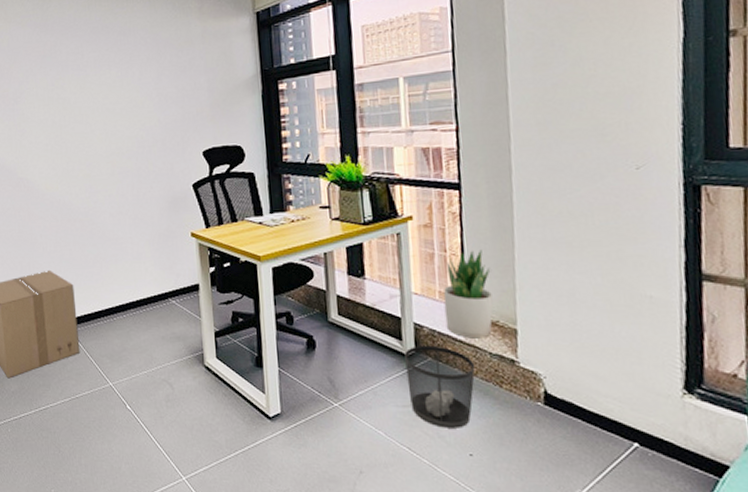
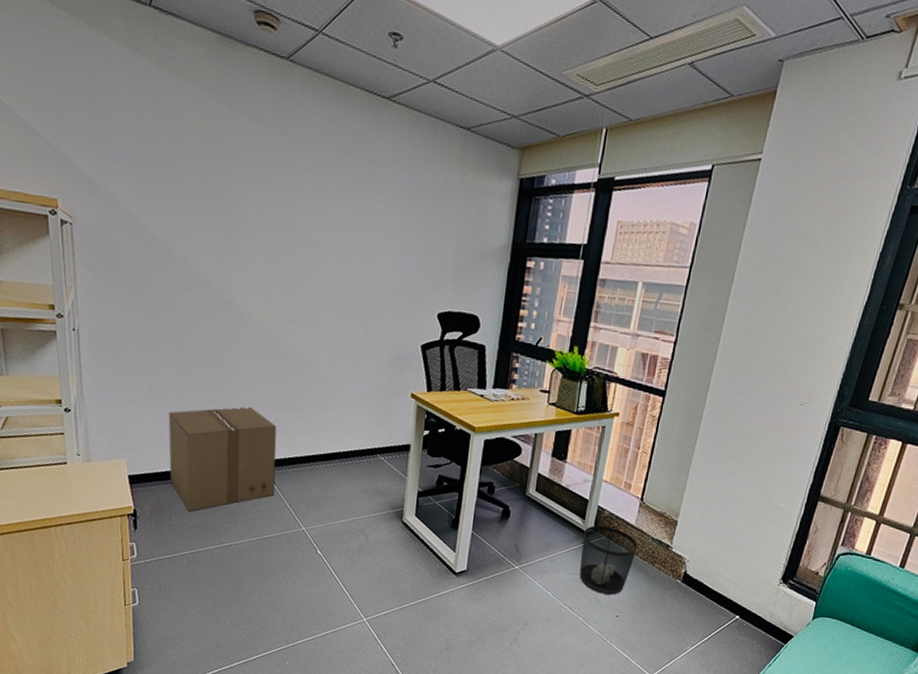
planter: present [443,249,493,339] -> none [623,451,671,526]

